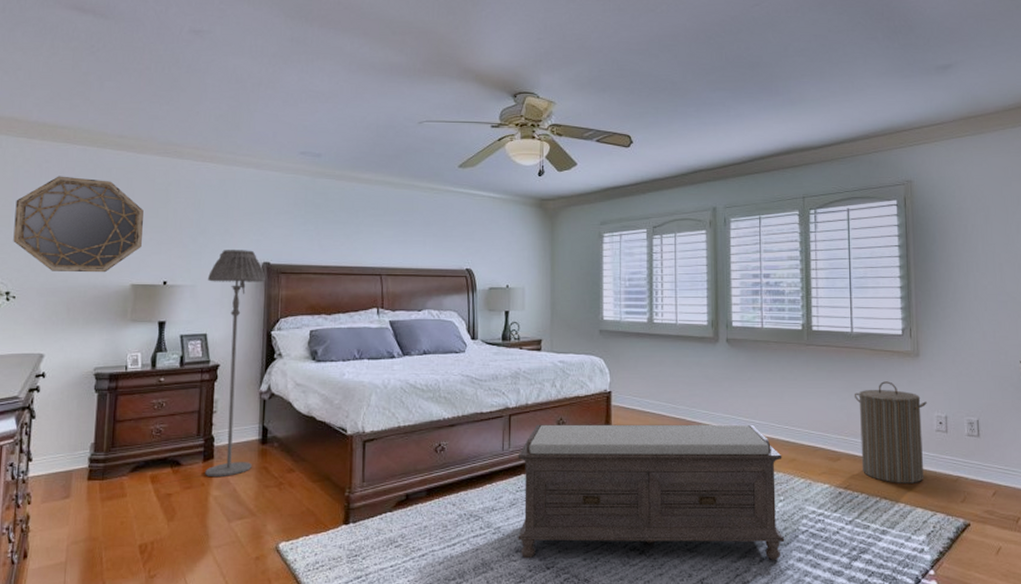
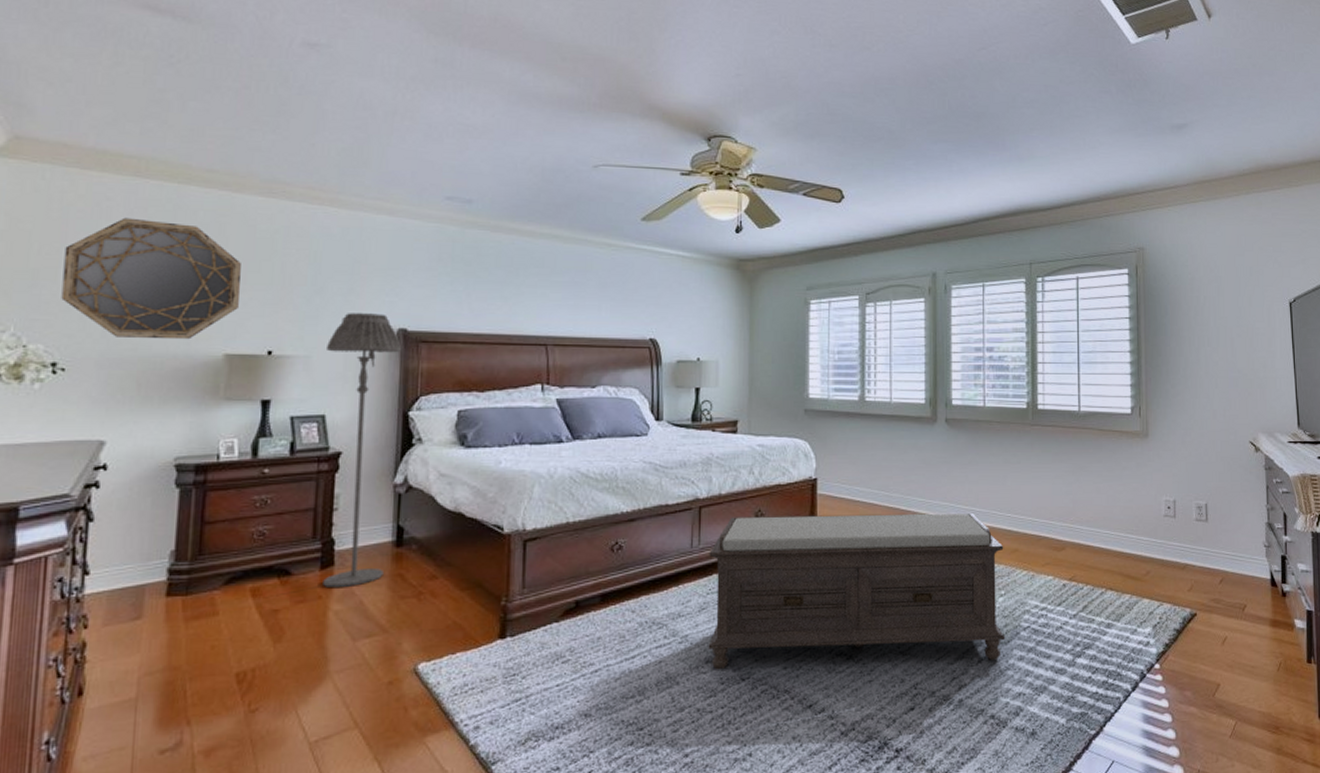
laundry hamper: present [854,381,927,483] -> none [1080,464,1155,573]

